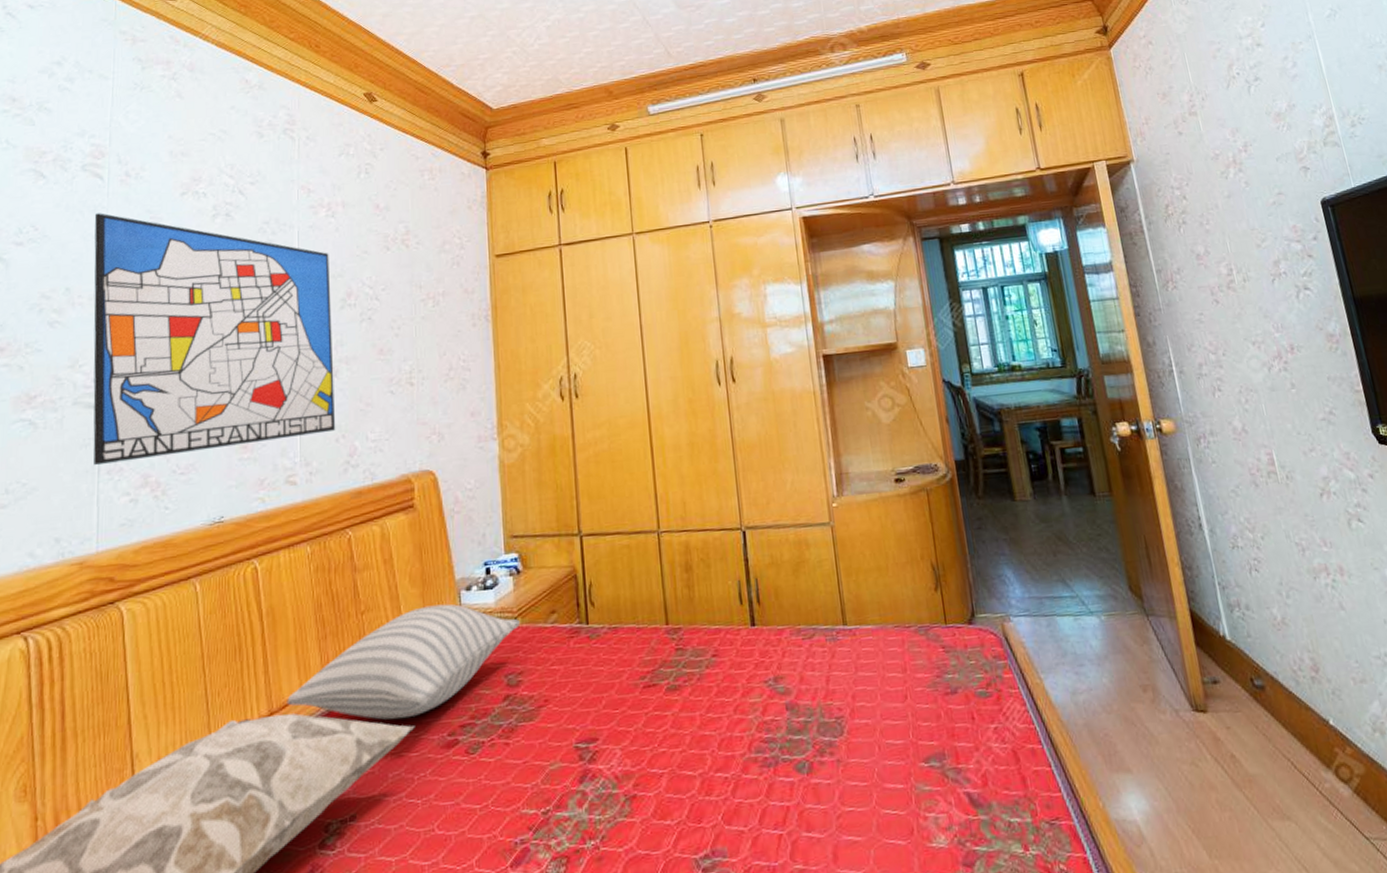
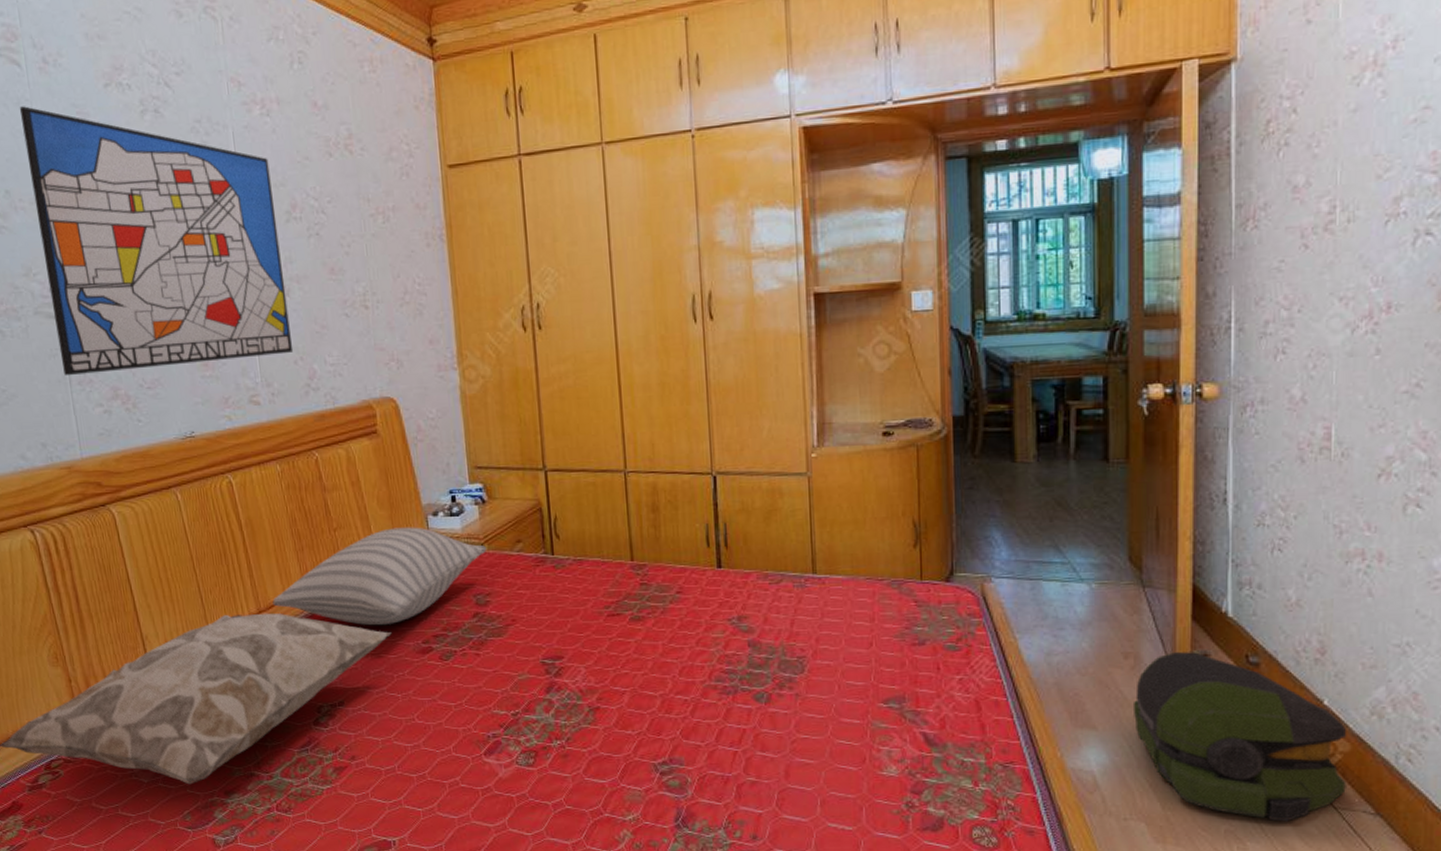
backpack: none [1159,679,1372,860] -> present [1132,652,1347,822]

